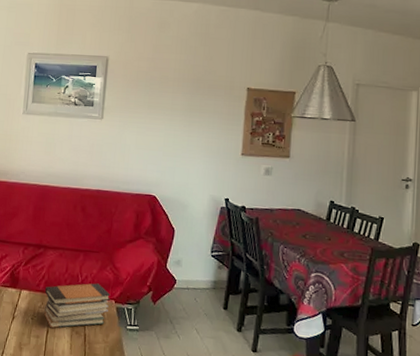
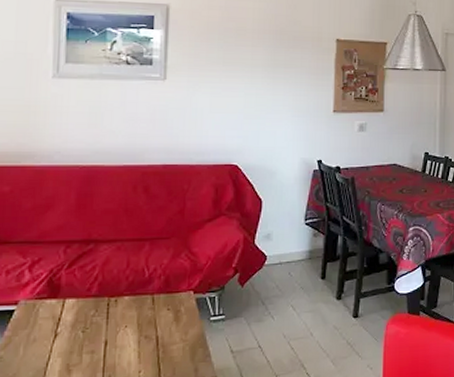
book stack: present [44,283,111,329] -> none [98,274,188,338]

